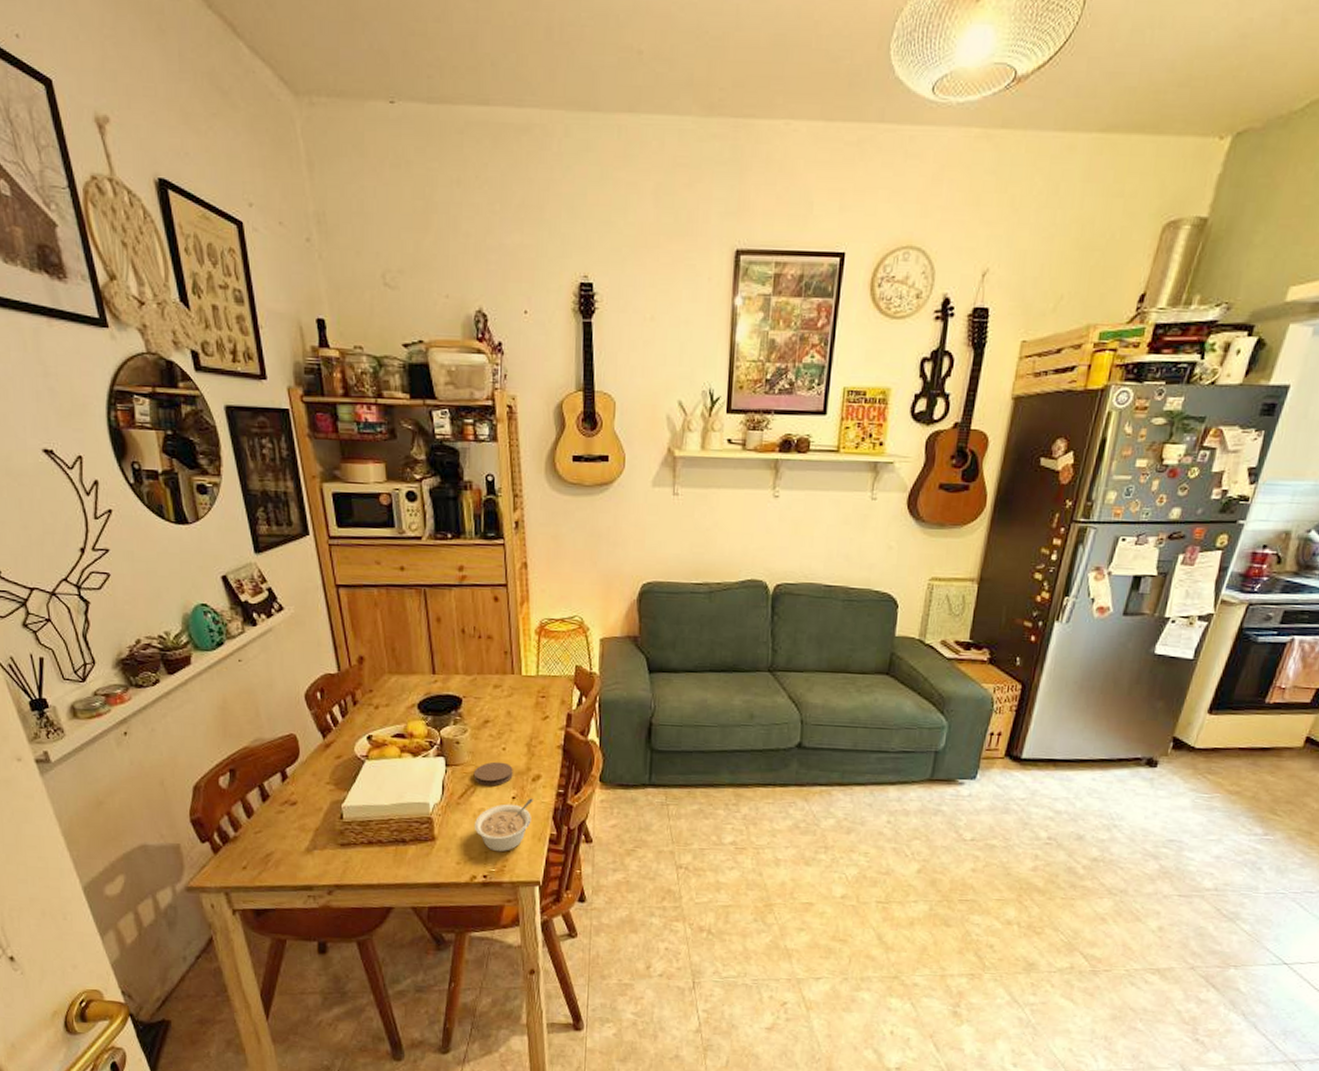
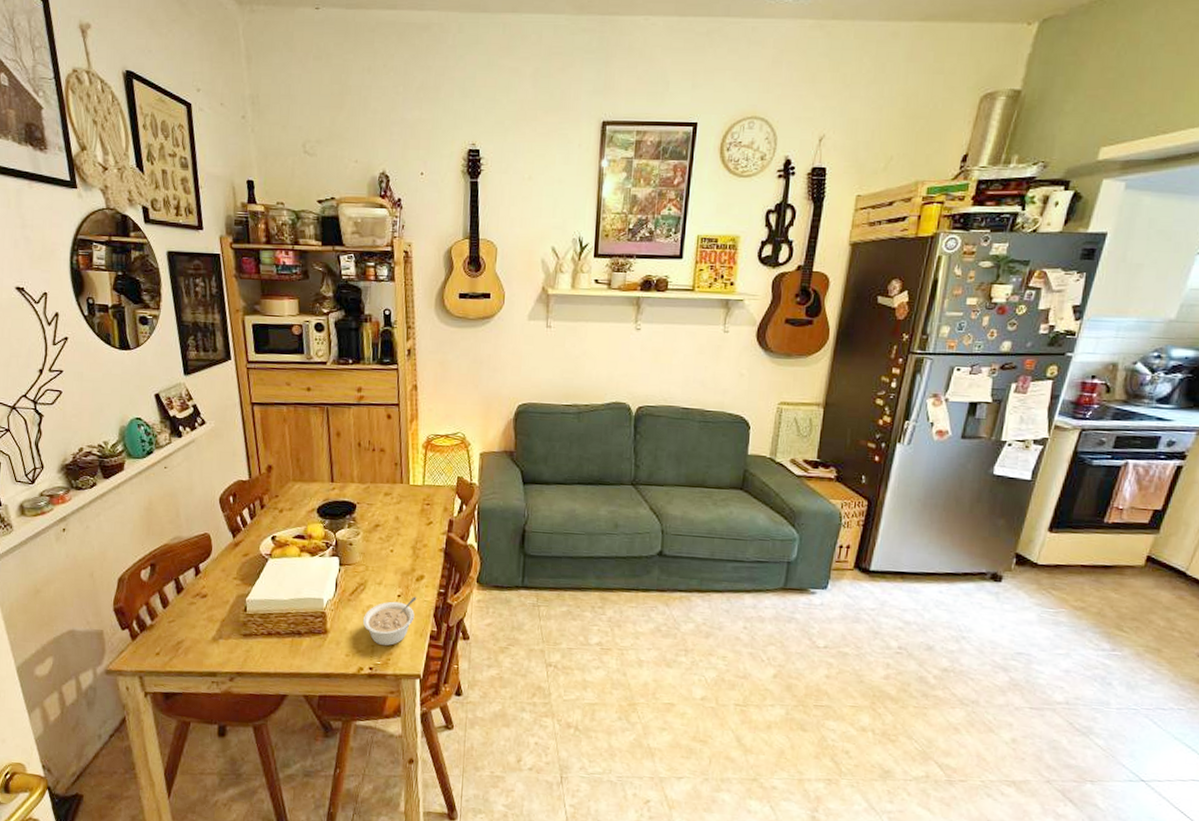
coaster: present [473,761,513,786] -> none [364,562,399,585]

